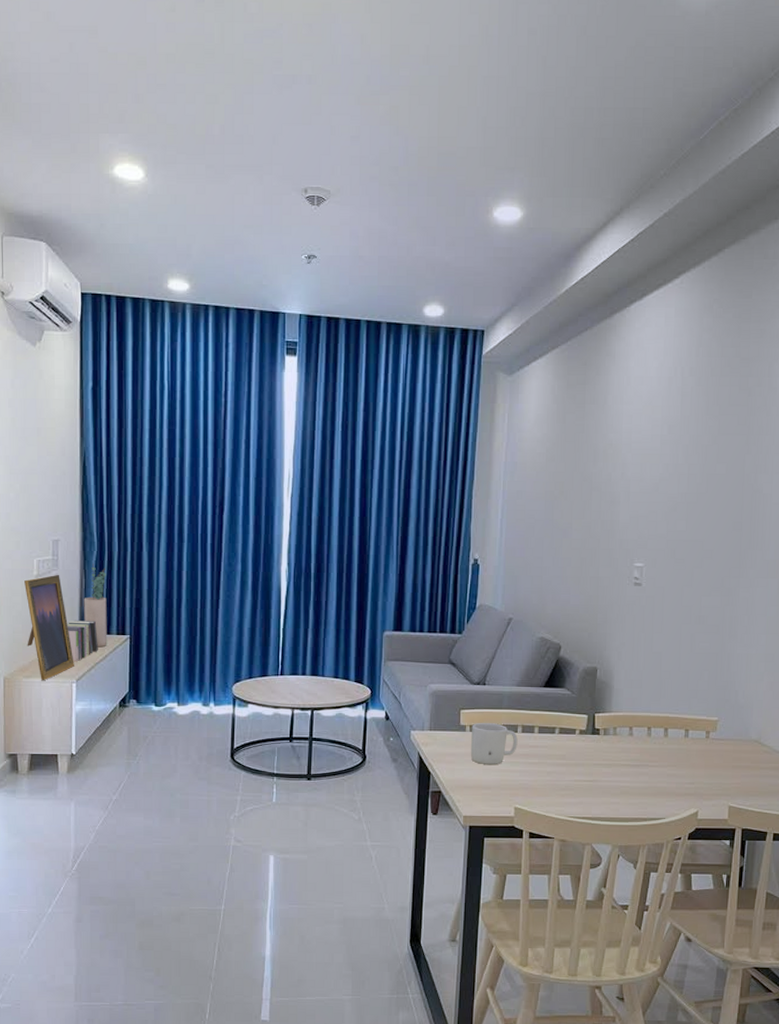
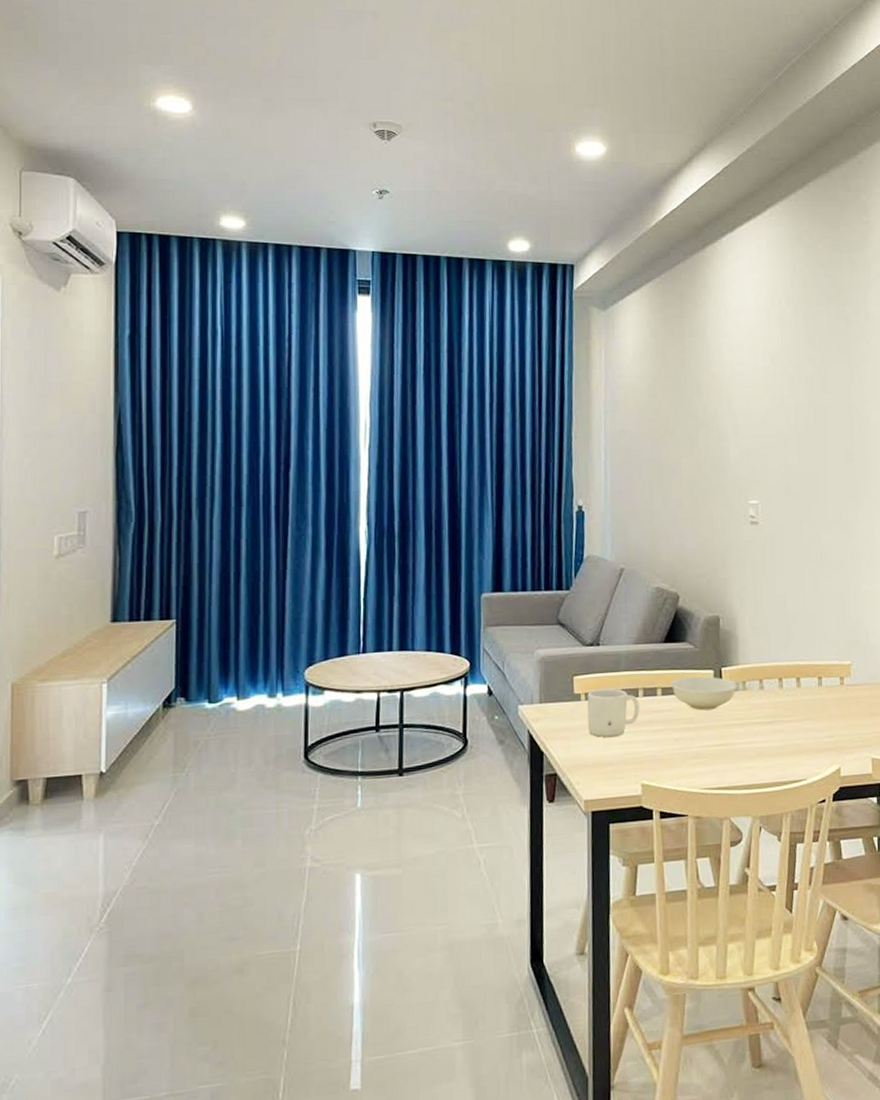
picture frame: present [24,574,74,681] -> none [41,552,105,684]
books: present [67,619,98,662] -> none [96,605,136,657]
vase: present [84,563,107,648] -> none [118,536,148,637]
bowl: none [547,719,608,750] -> present [670,676,737,711]

